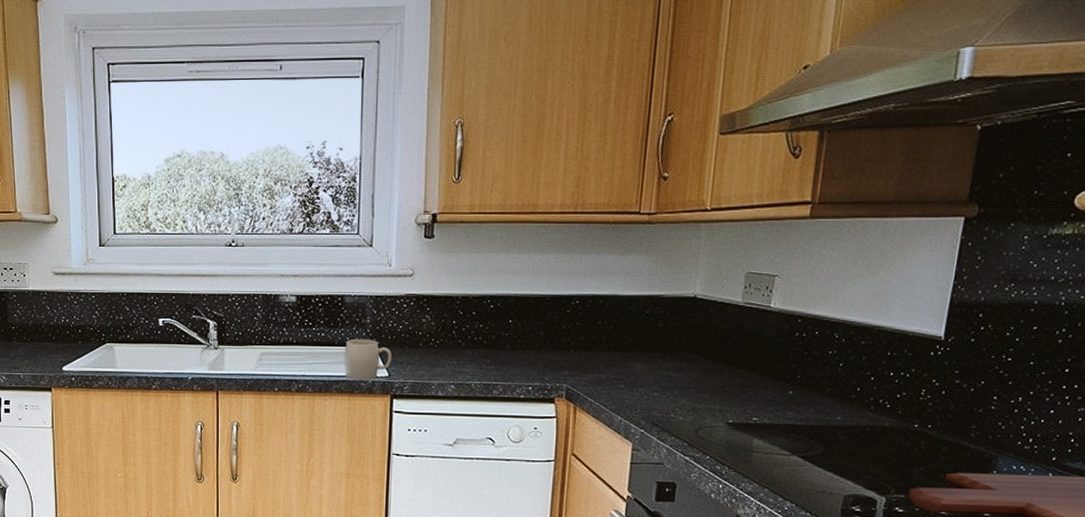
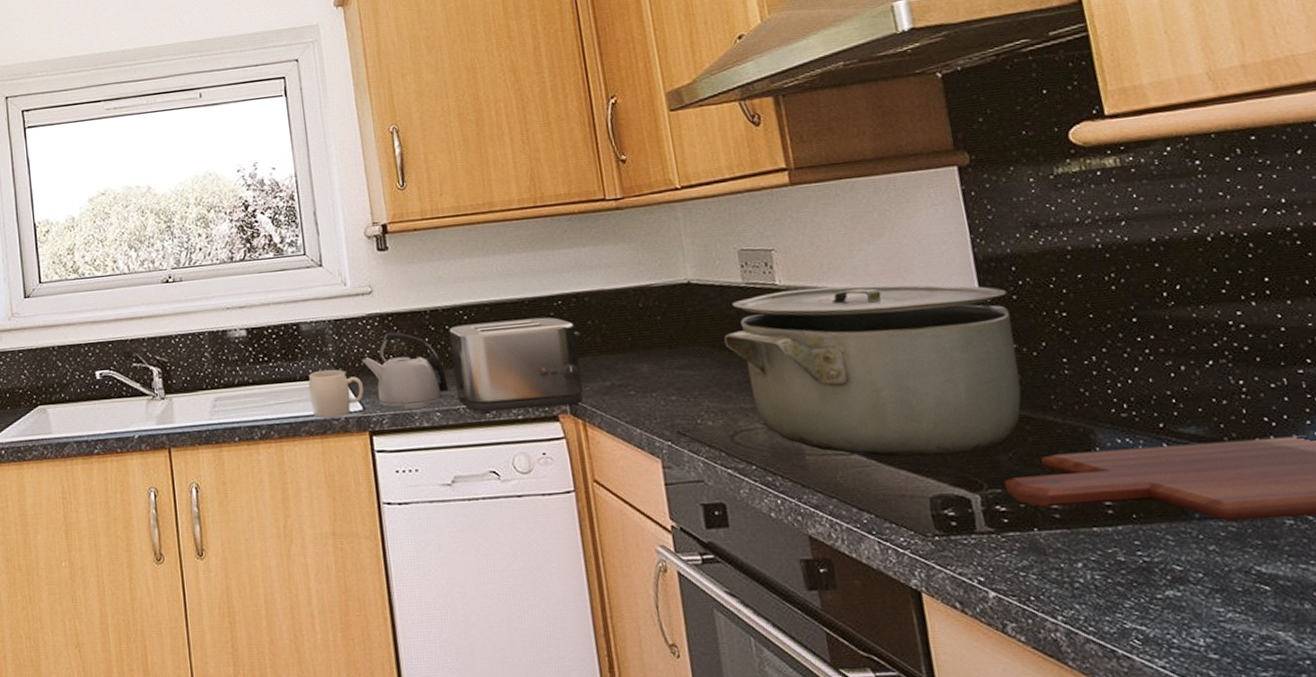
kettle: none [395,312,466,380] -> present [362,332,449,409]
toaster: none [471,312,590,391] -> present [449,317,584,413]
saucepan: none [711,313,968,465] -> present [724,284,1022,457]

